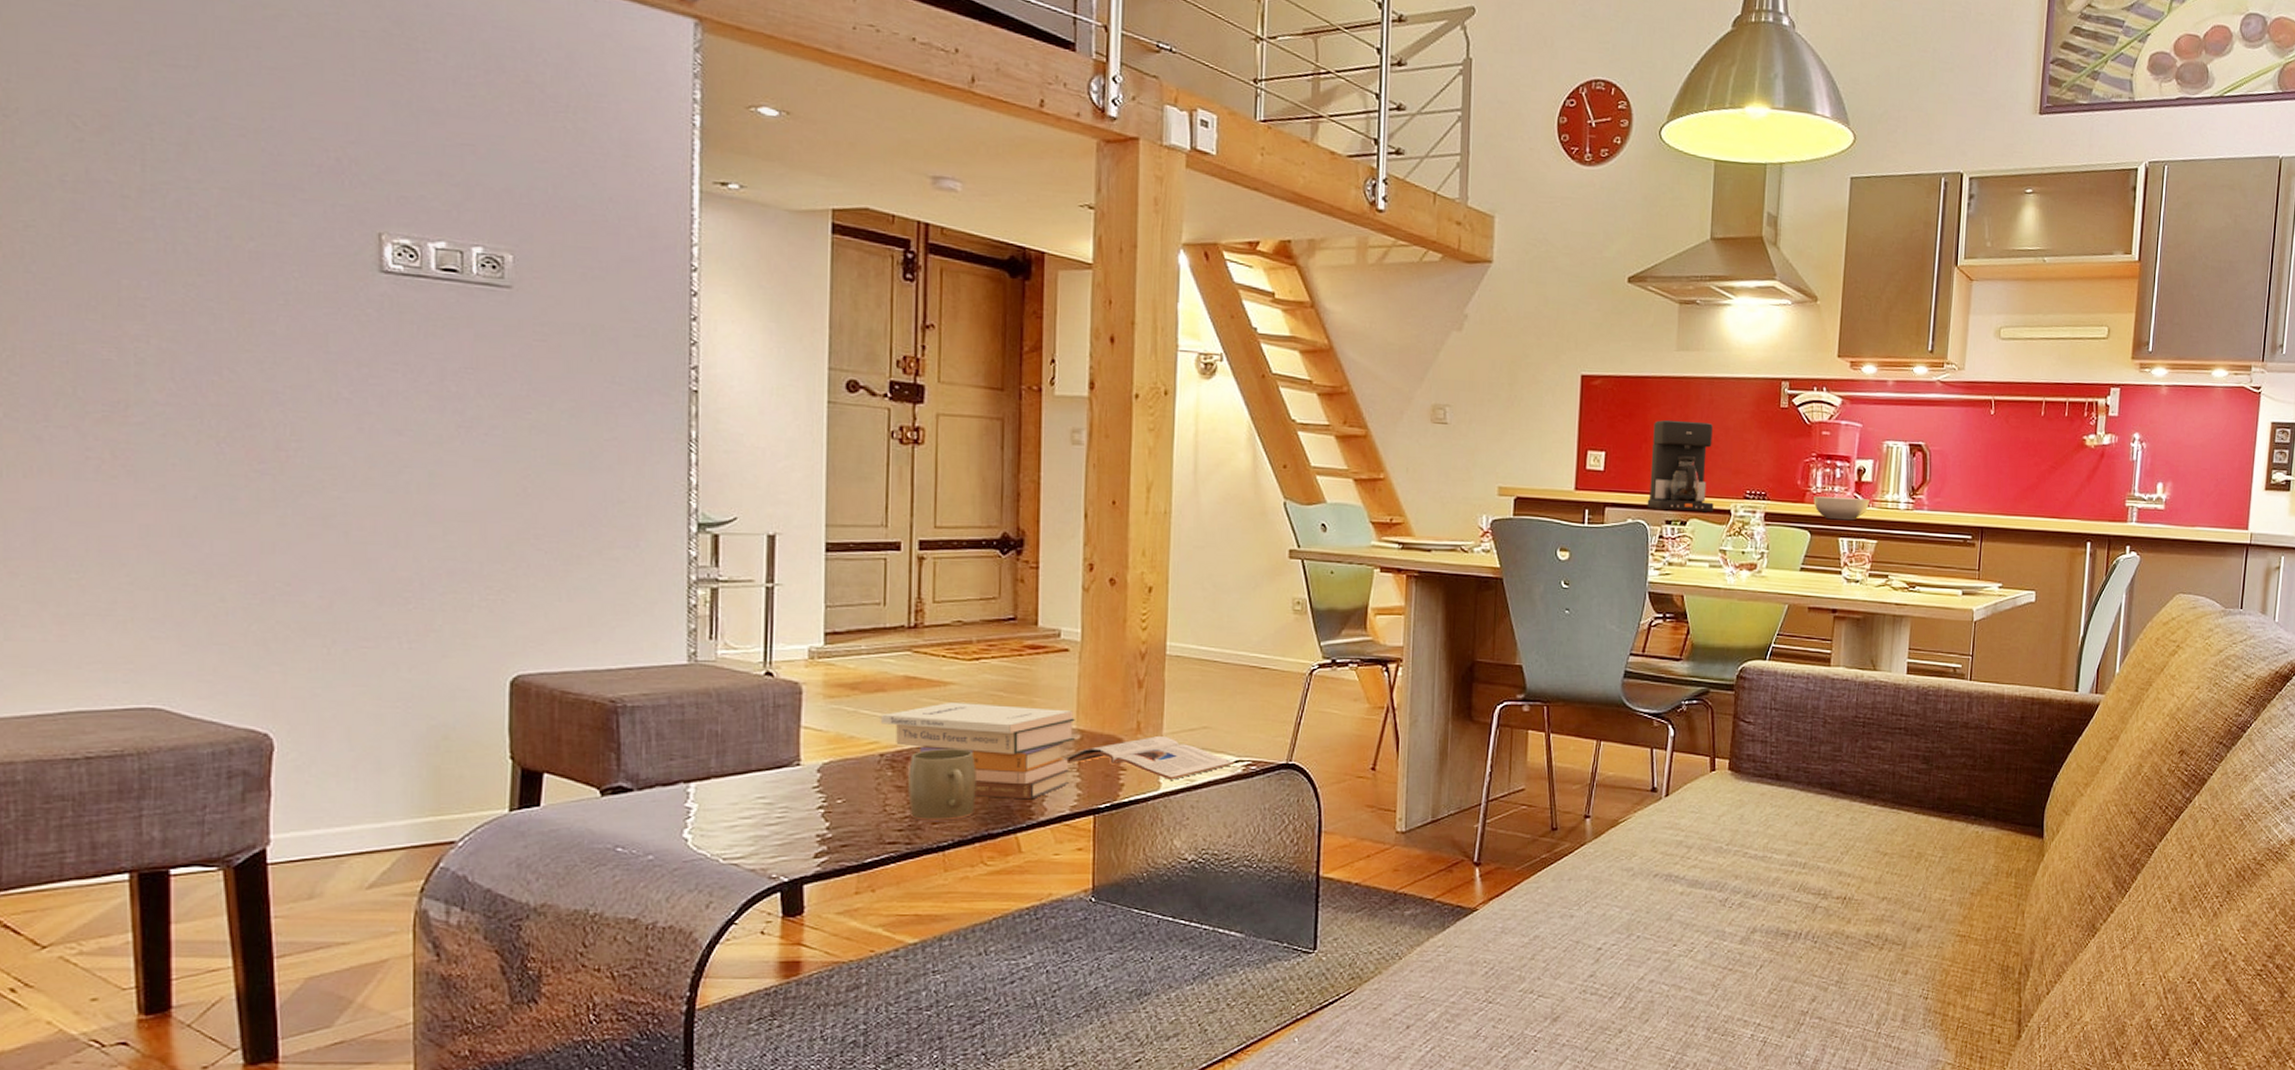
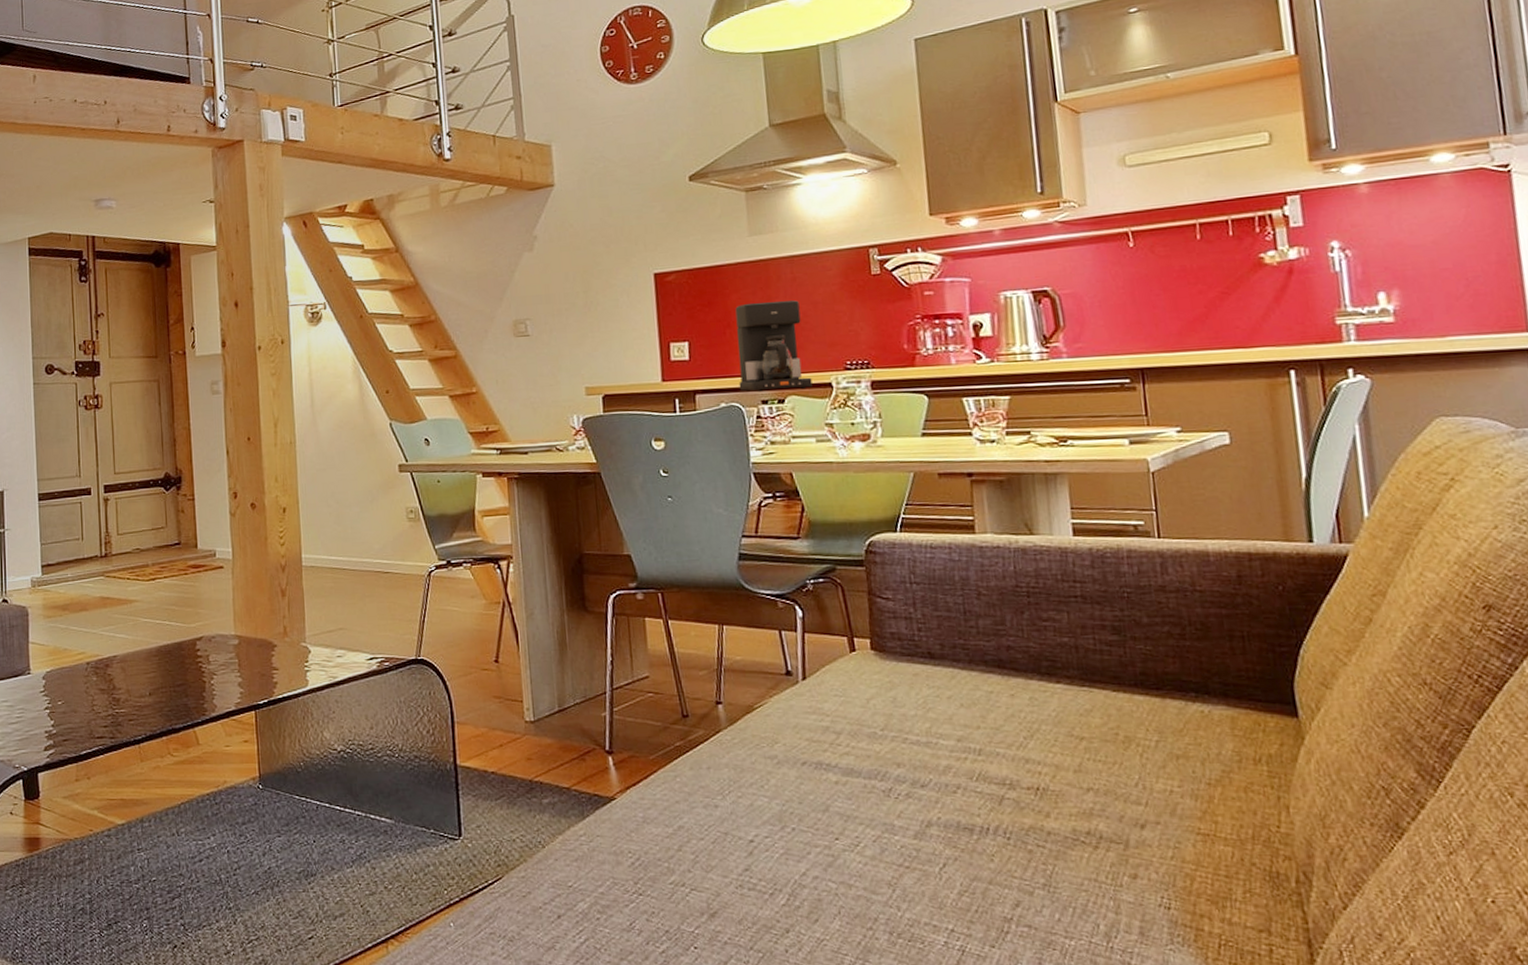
books: present [880,701,1075,800] -> none [85,616,234,698]
mug: present [908,749,978,822] -> none [108,656,161,719]
magazine: present [1063,736,1235,780] -> none [226,638,370,677]
bowl: present [1813,496,1869,521] -> none [925,354,994,380]

